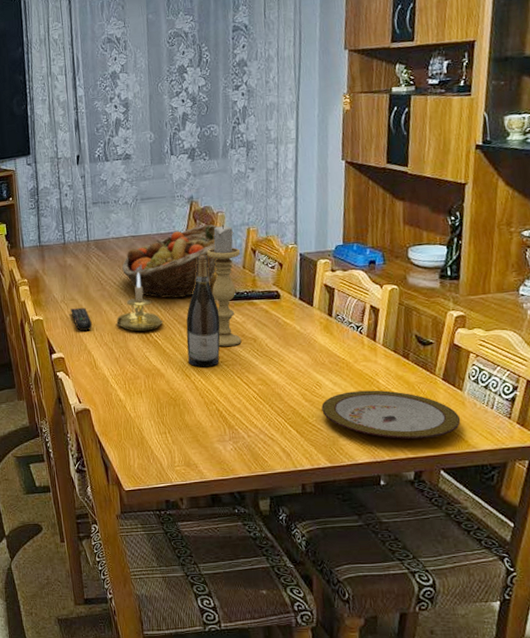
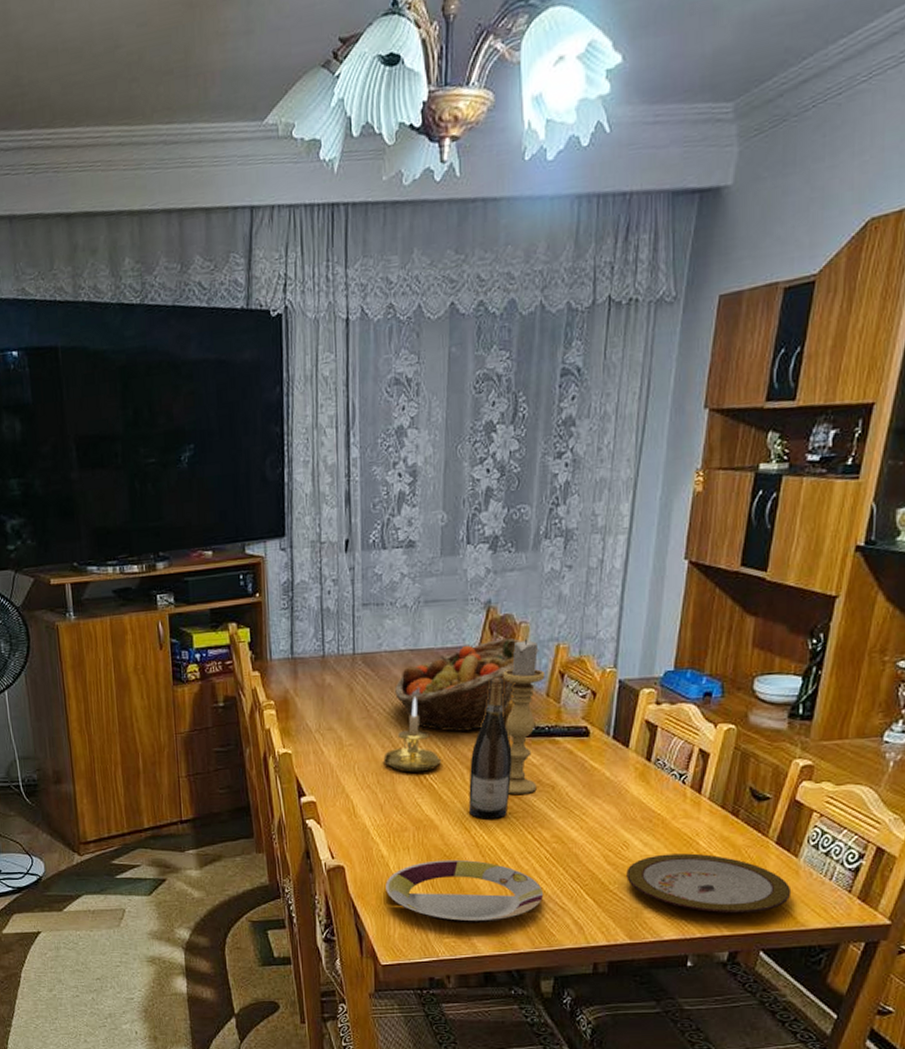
remote control: present [70,307,92,331] -> none [327,739,353,769]
plate: none [124,401,255,454] -> present [385,859,544,923]

